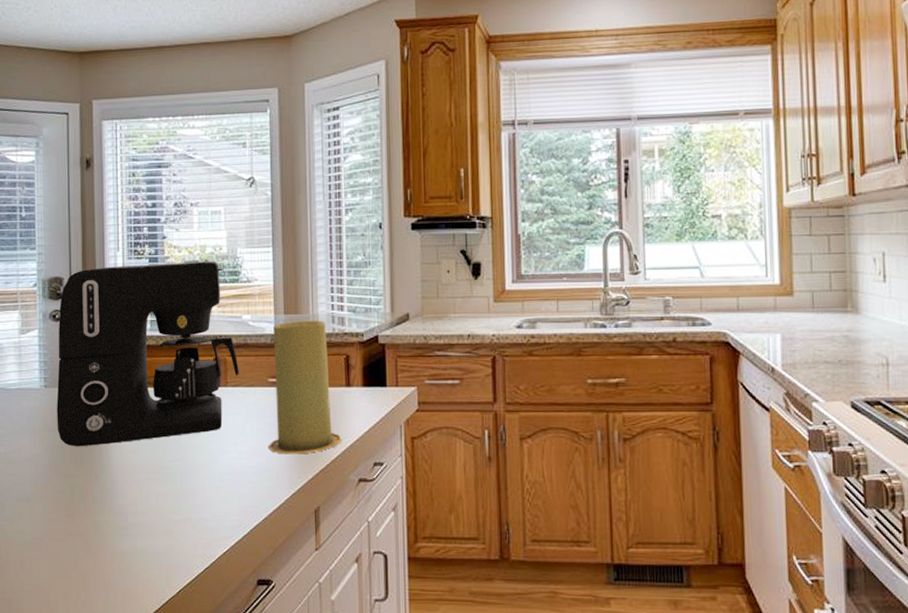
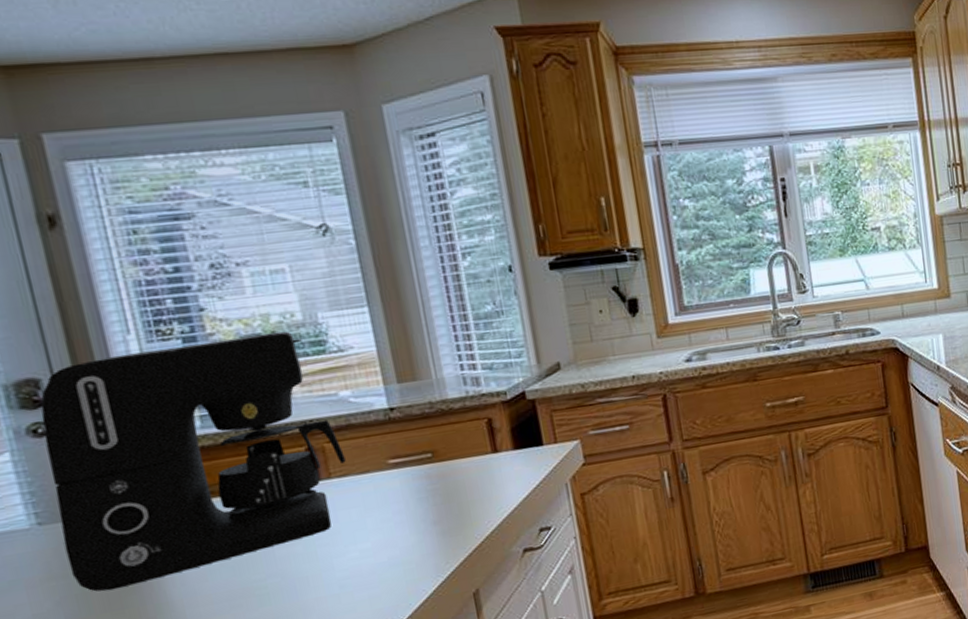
candle: present [268,320,342,454] -> none [384,384,497,542]

